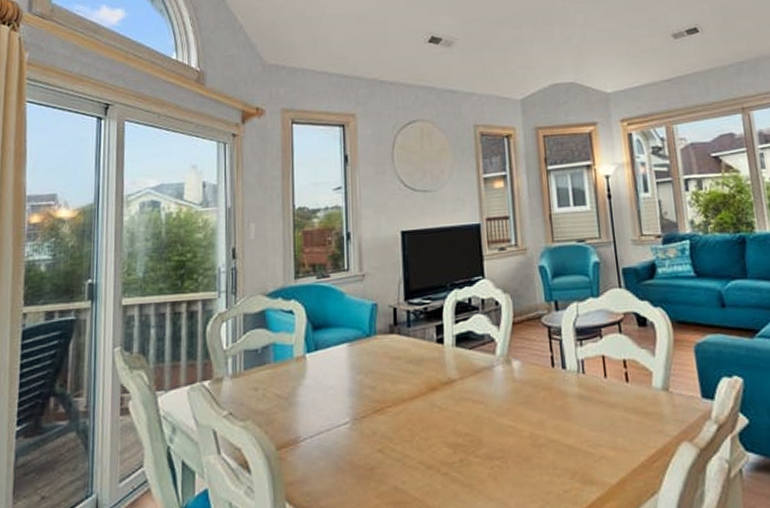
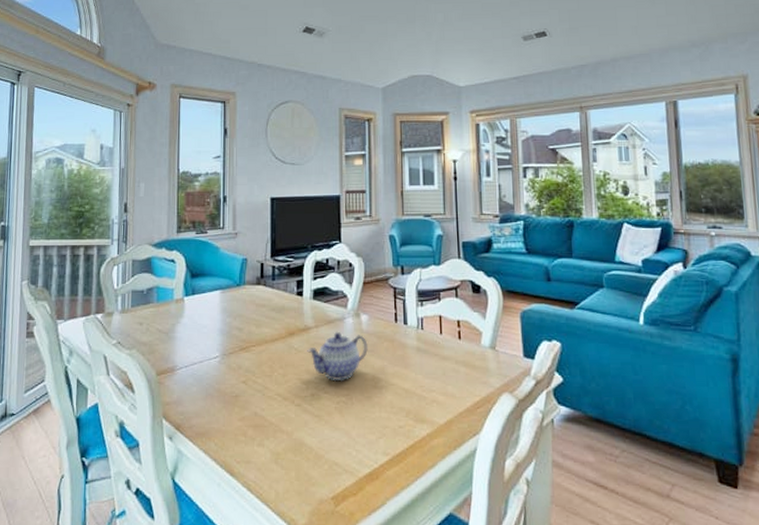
teapot: none [452,382,523,442] -> present [307,331,368,382]

